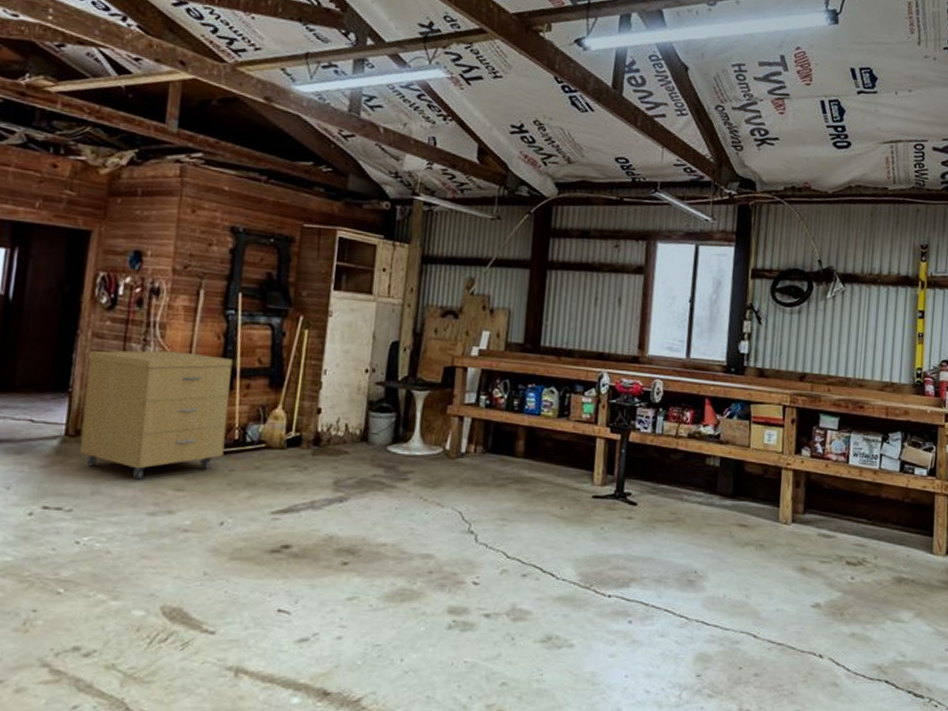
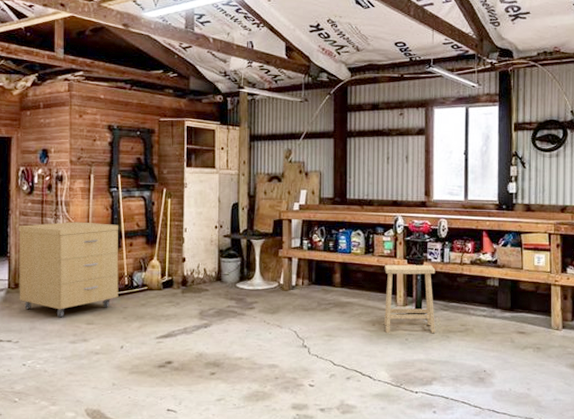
stool: none [576,432,645,521] -> present [384,264,436,333]

